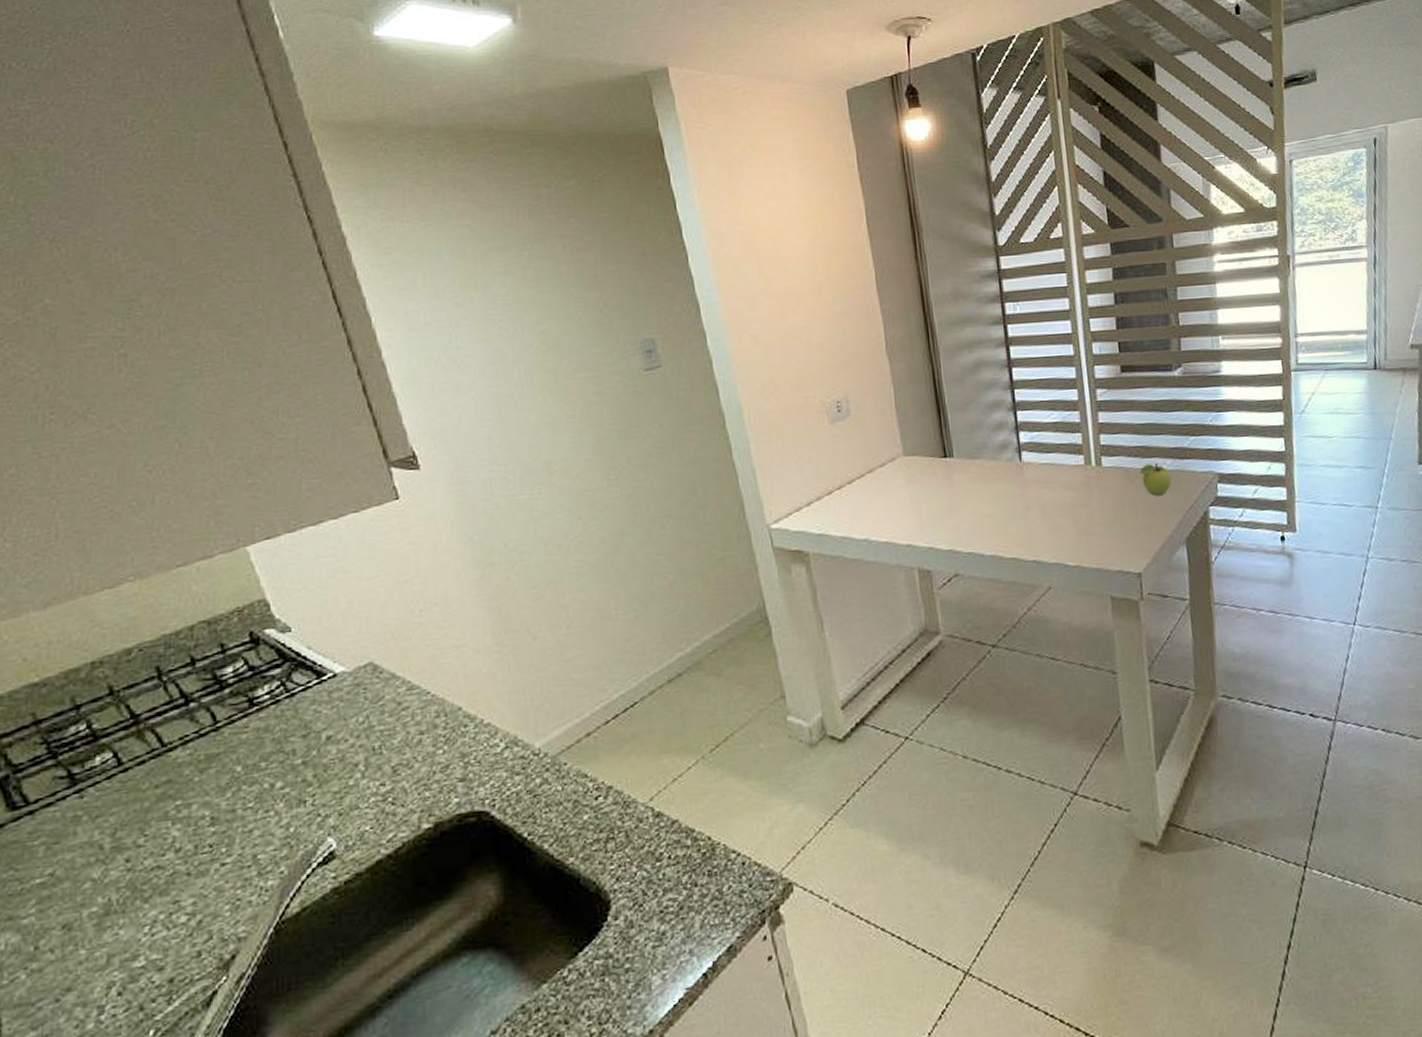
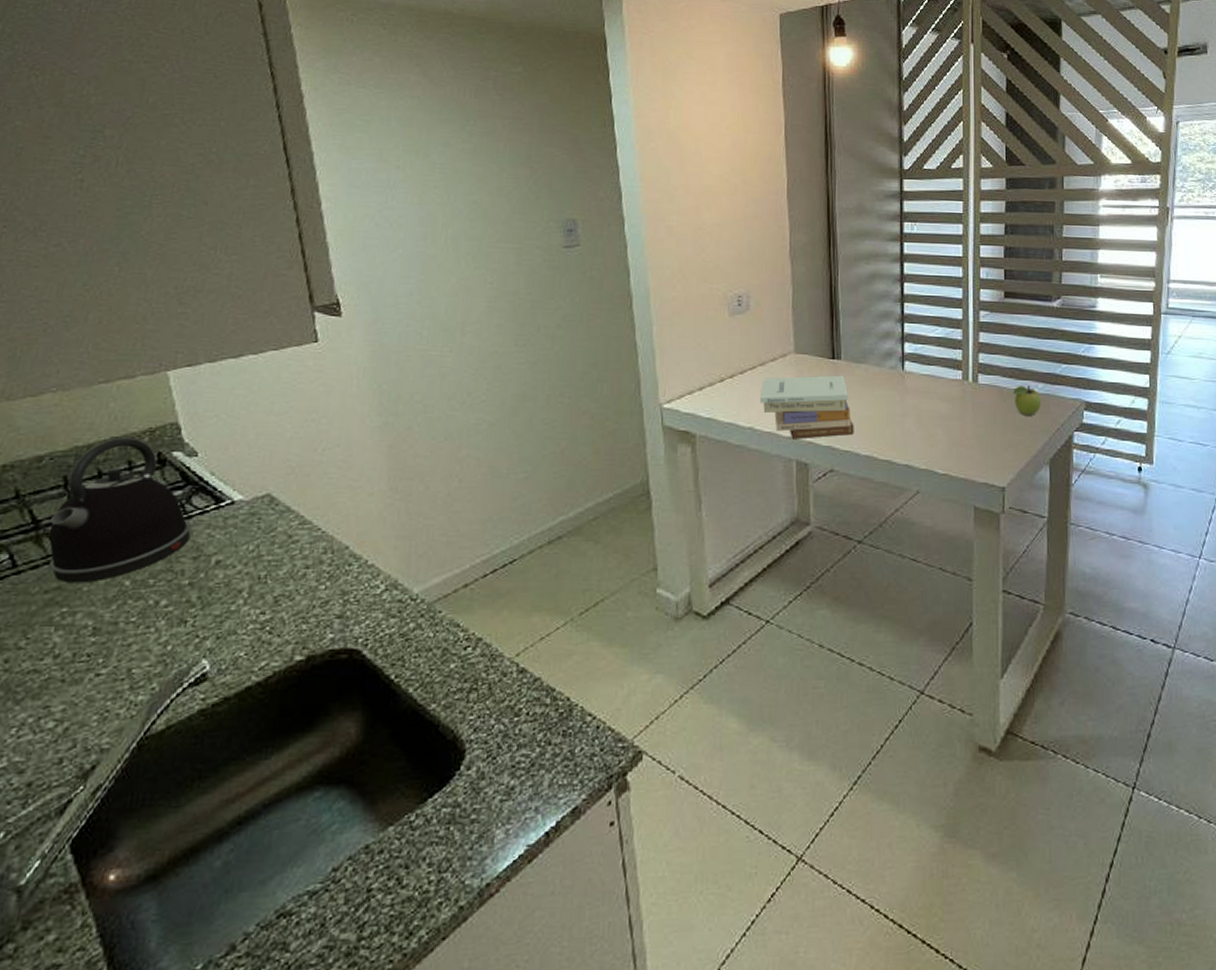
kettle: none [150,619,296,775] -> present [48,437,191,583]
books: none [872,473,976,547] -> present [760,375,854,439]

